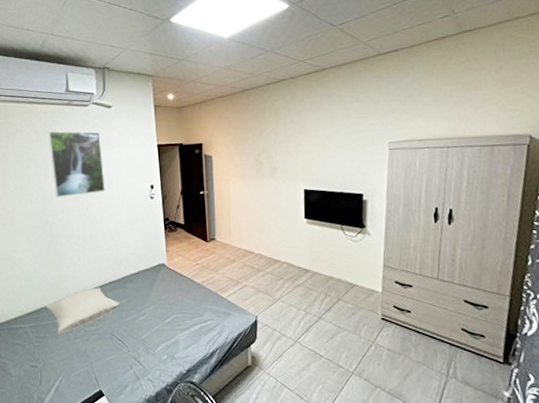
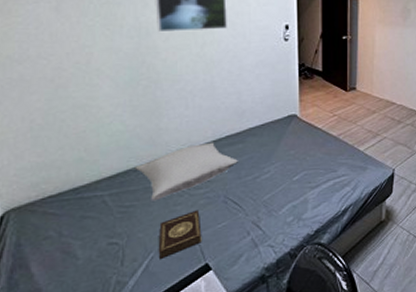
book: none [64,343,96,383] -> present [158,209,202,260]

